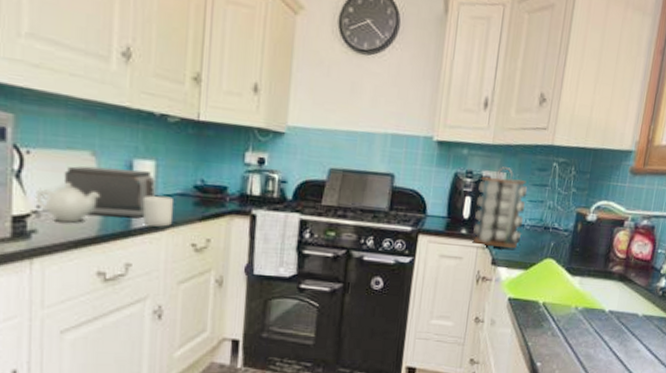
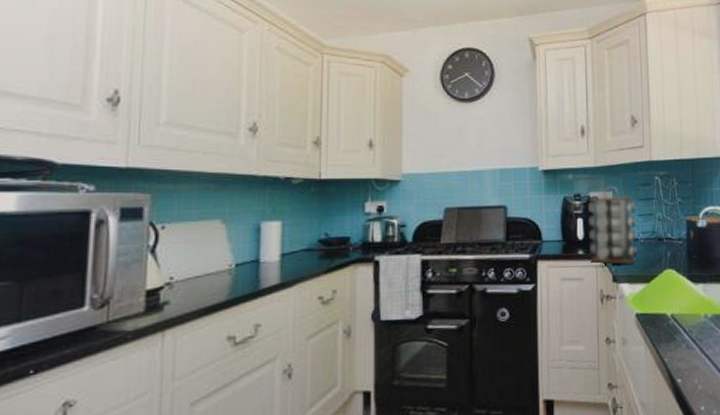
teapot: present [35,182,101,224] -> none [169,251,231,292]
toaster: present [63,166,155,219] -> none [196,231,282,280]
mug: present [142,195,175,227] -> none [270,253,301,284]

